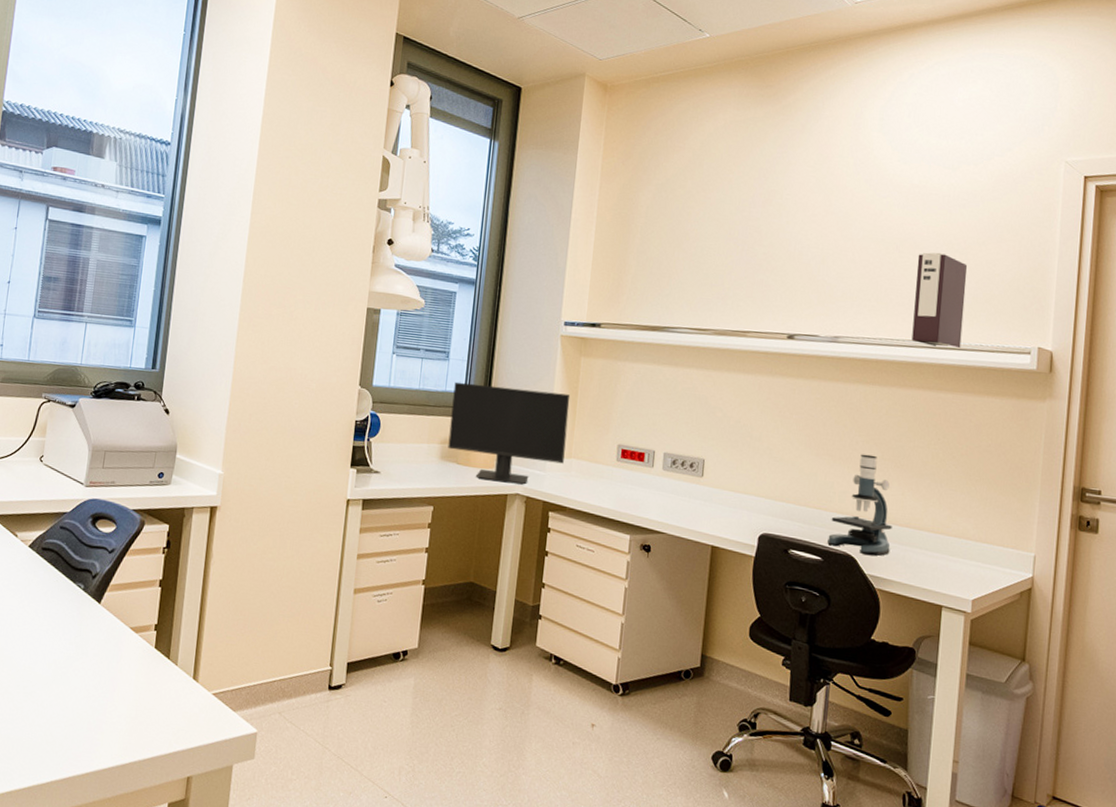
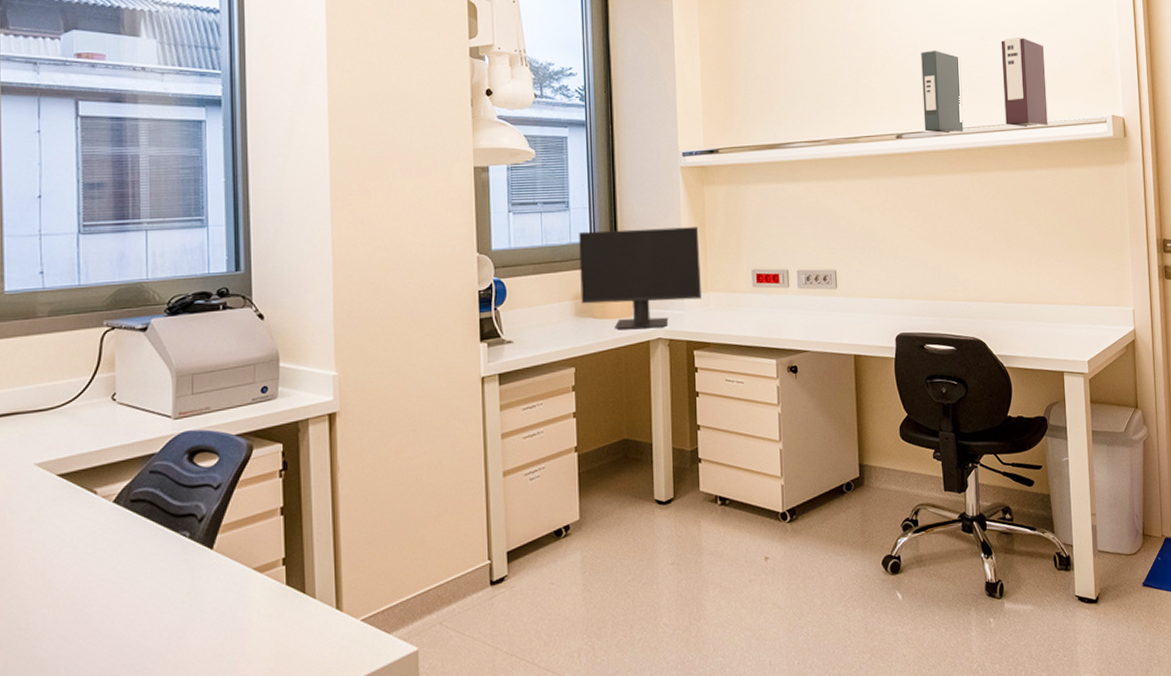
binder: none [819,255,869,342] -> present [921,51,964,134]
microscope: present [827,454,892,556] -> none [958,240,1013,336]

